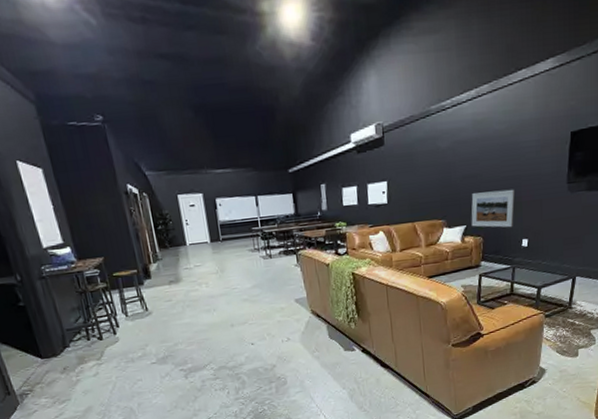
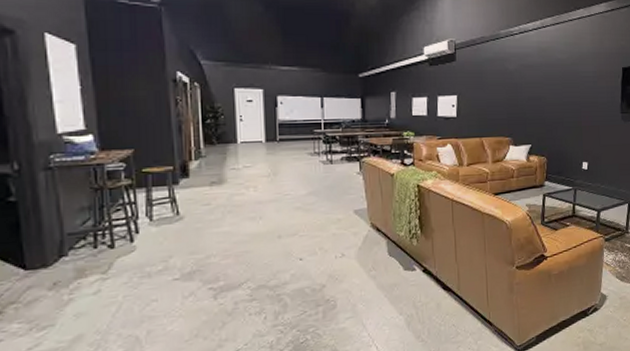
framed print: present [471,189,515,228] -> none [536,114,576,150]

